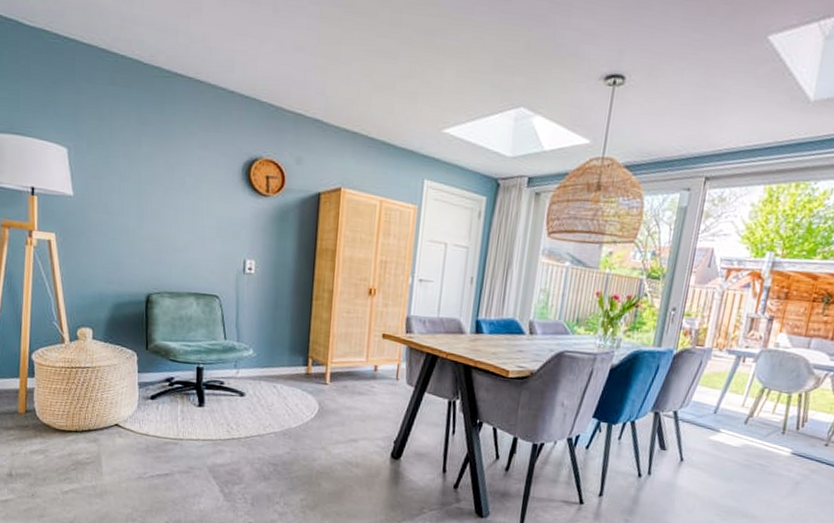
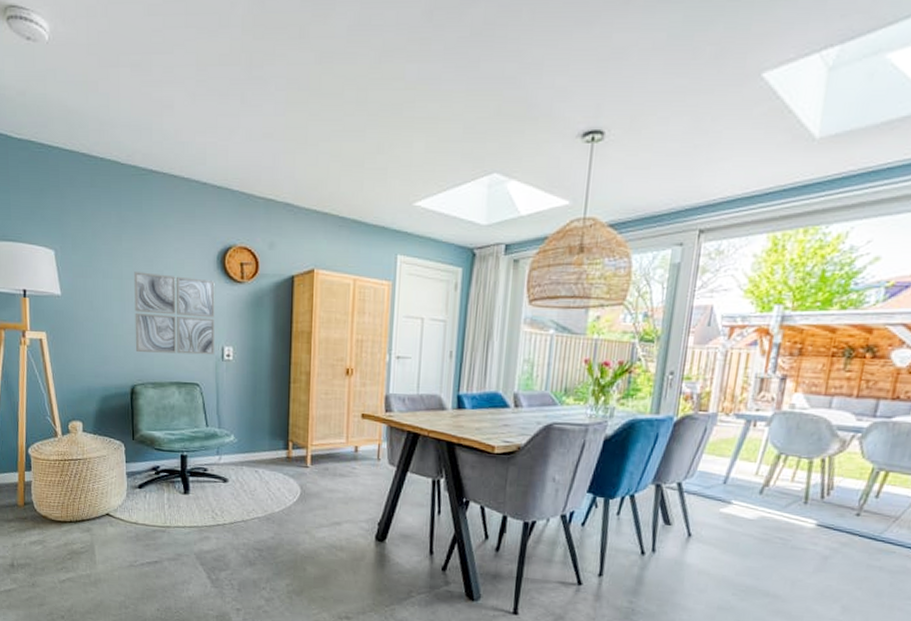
wall art: none [152,177,239,268] -> present [134,272,215,355]

